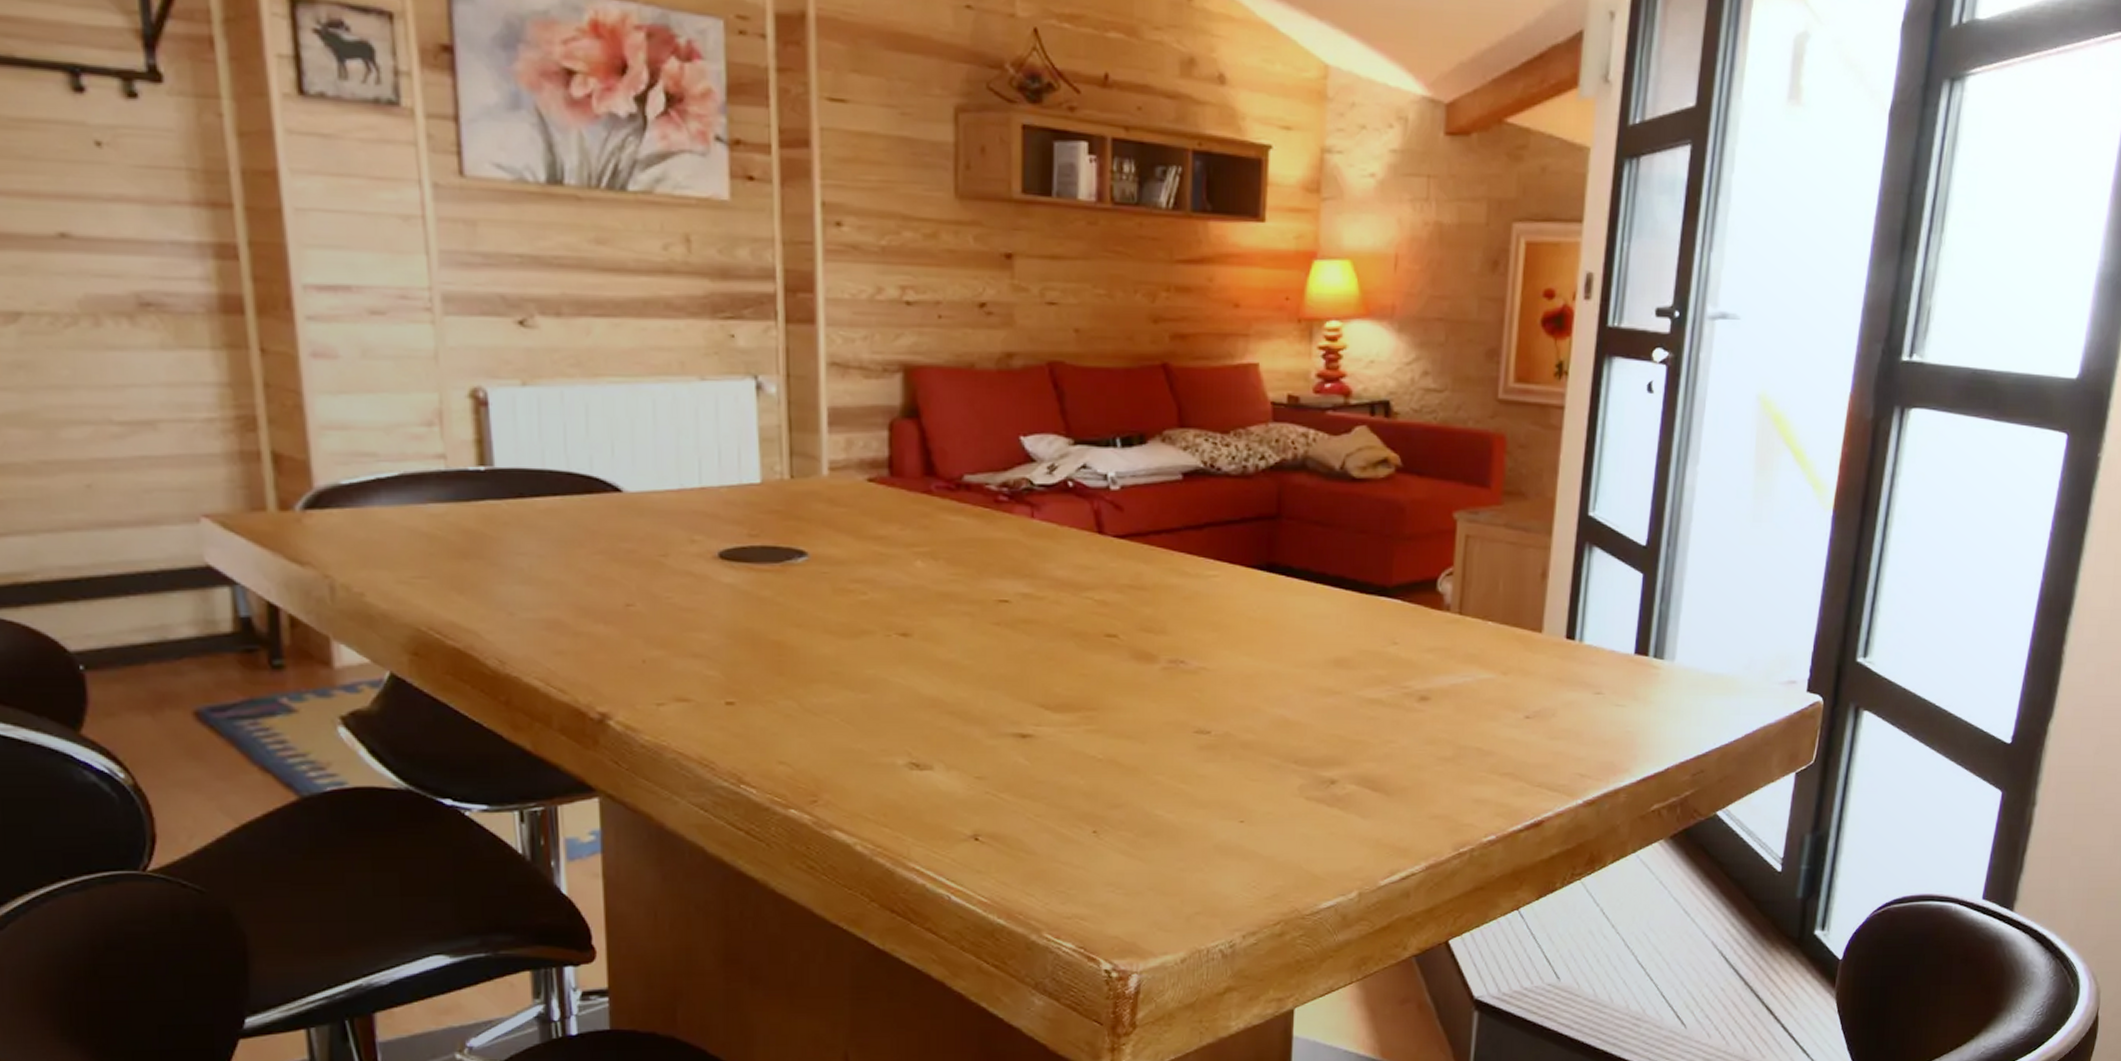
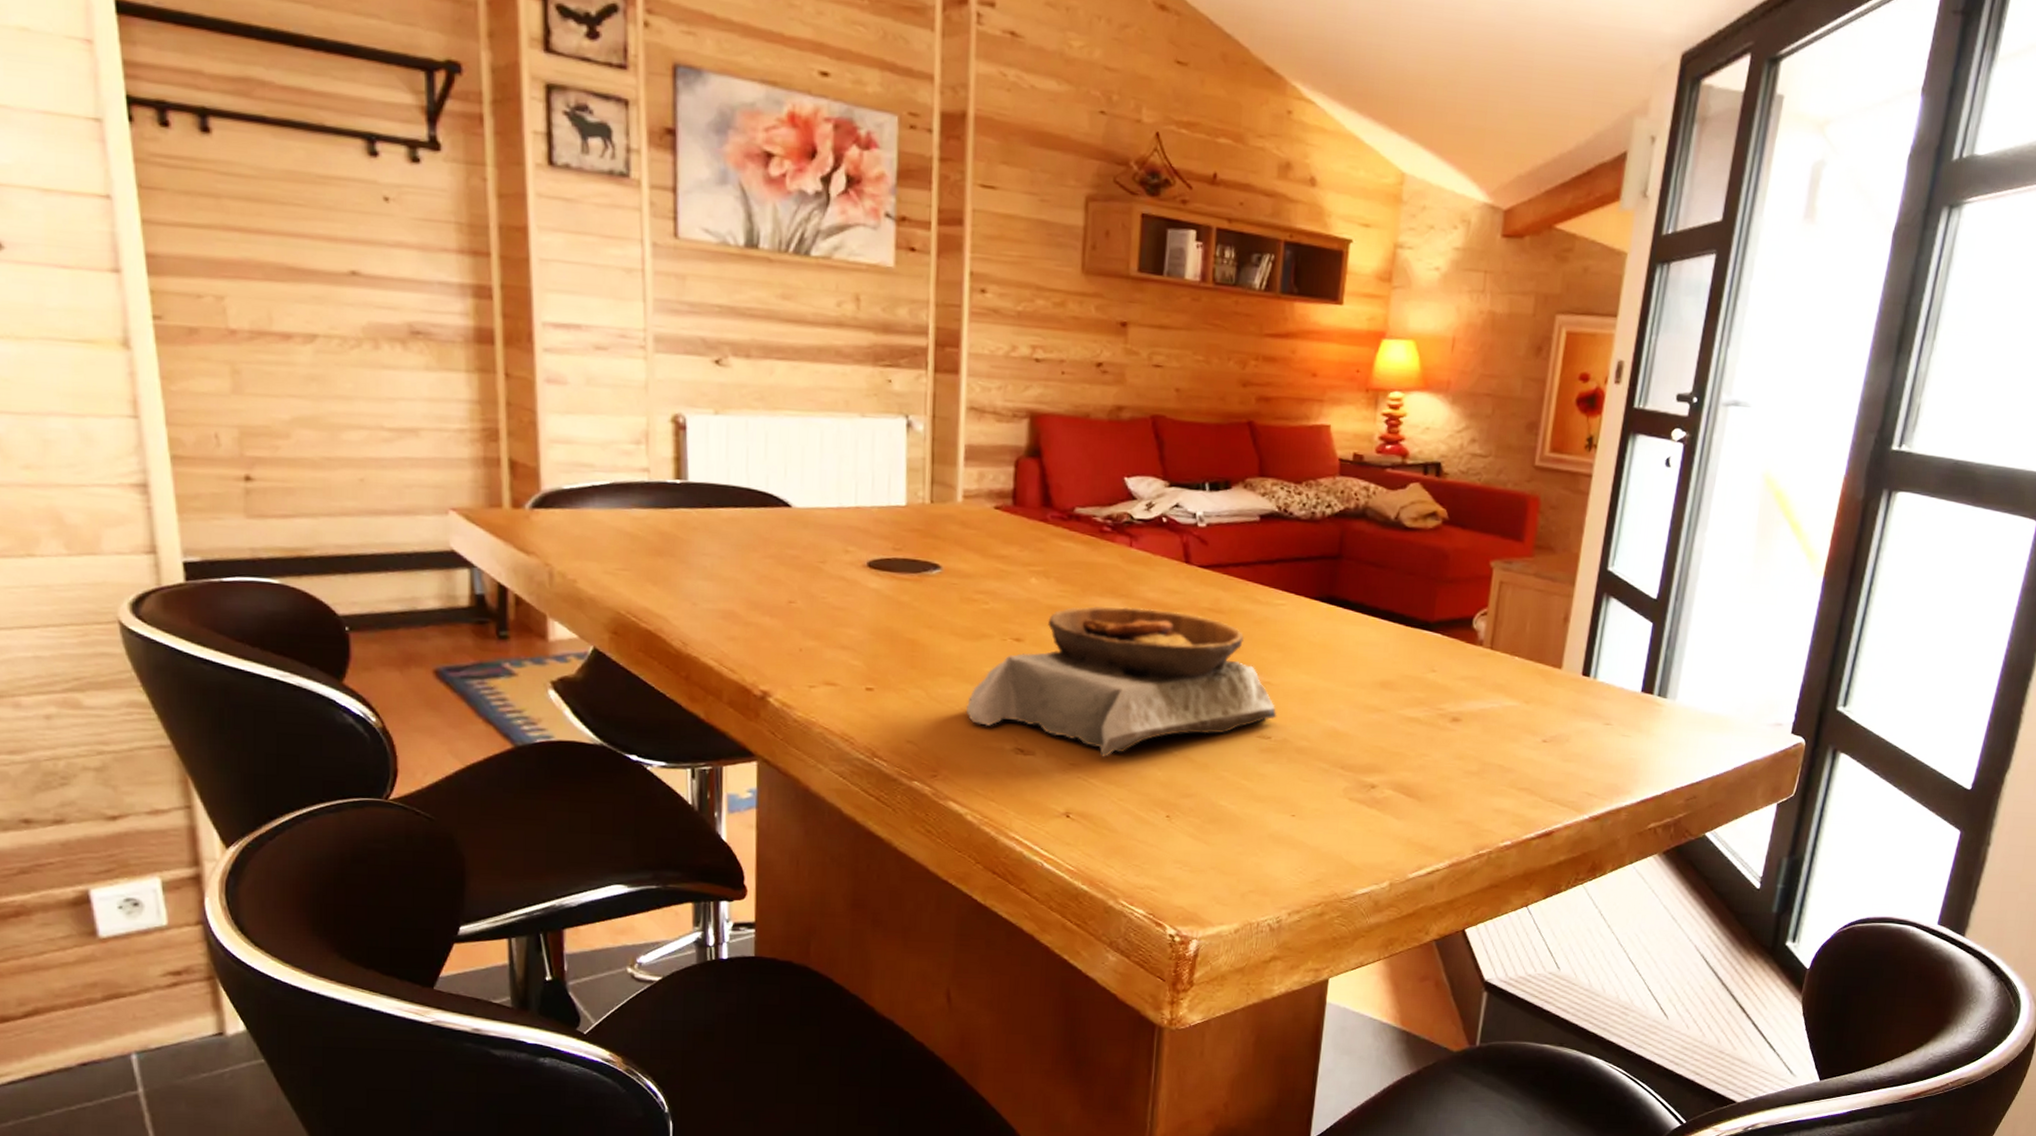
bowl: none [848,588,1216,767] -> present [967,606,1277,757]

